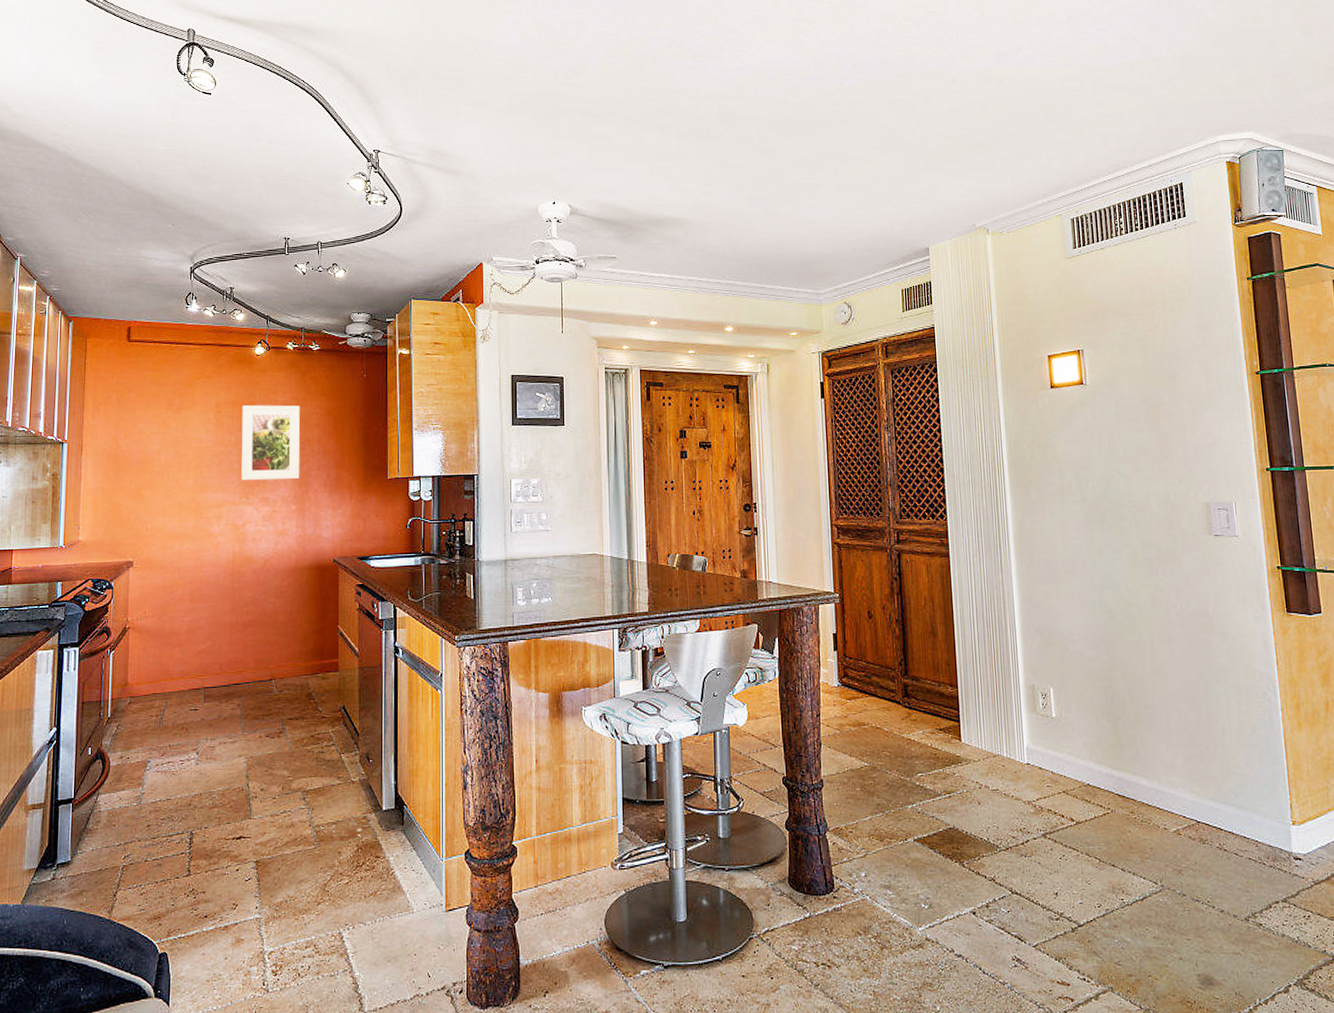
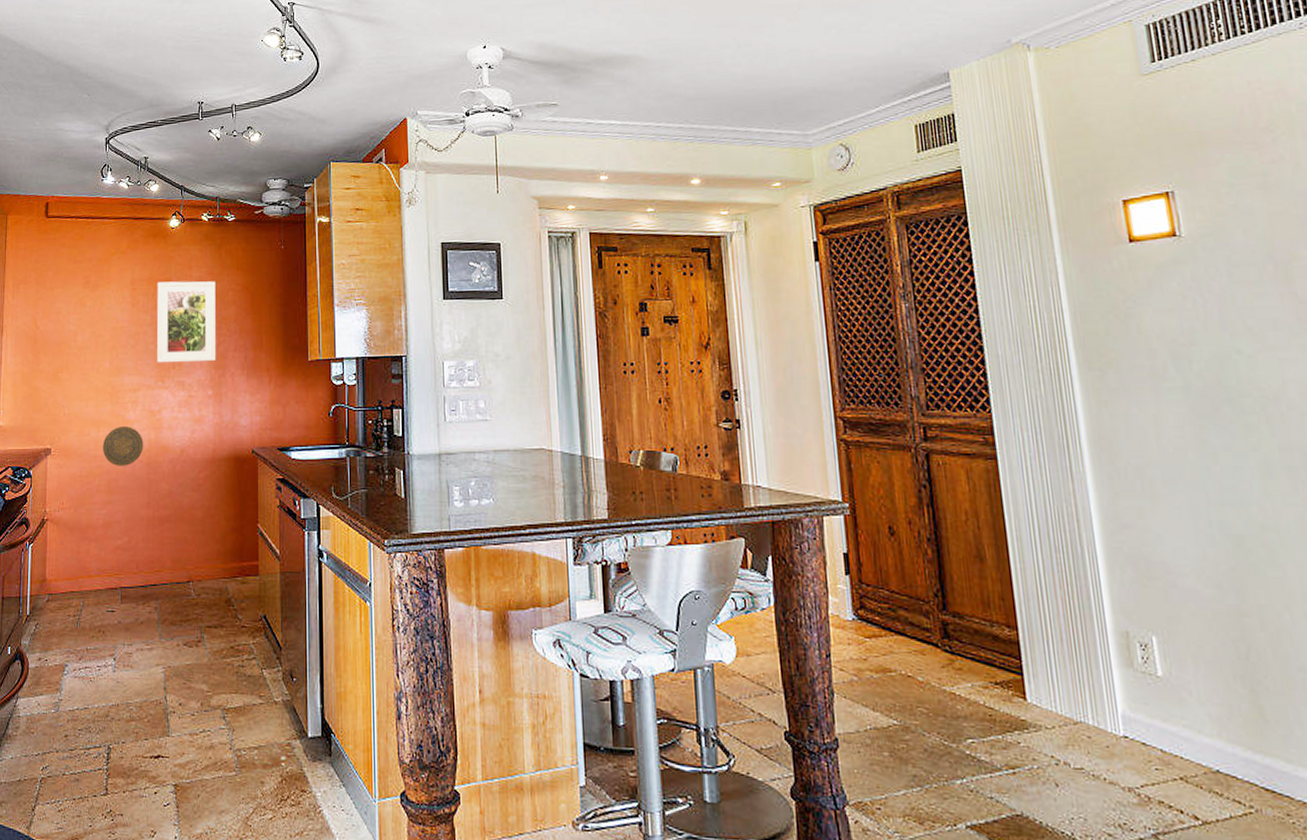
decorative plate: none [185,539,228,576] -> present [102,425,144,466]

